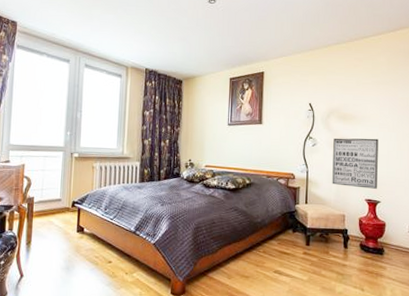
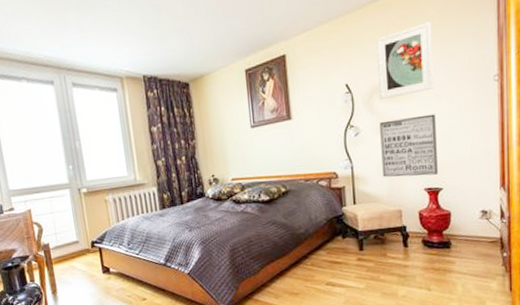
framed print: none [335,66,381,120] -> present [376,21,434,99]

